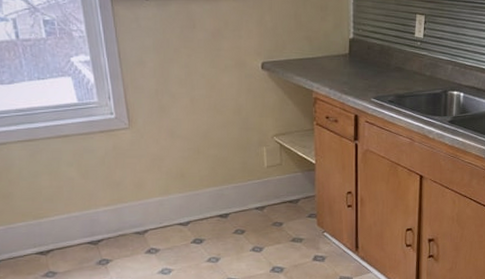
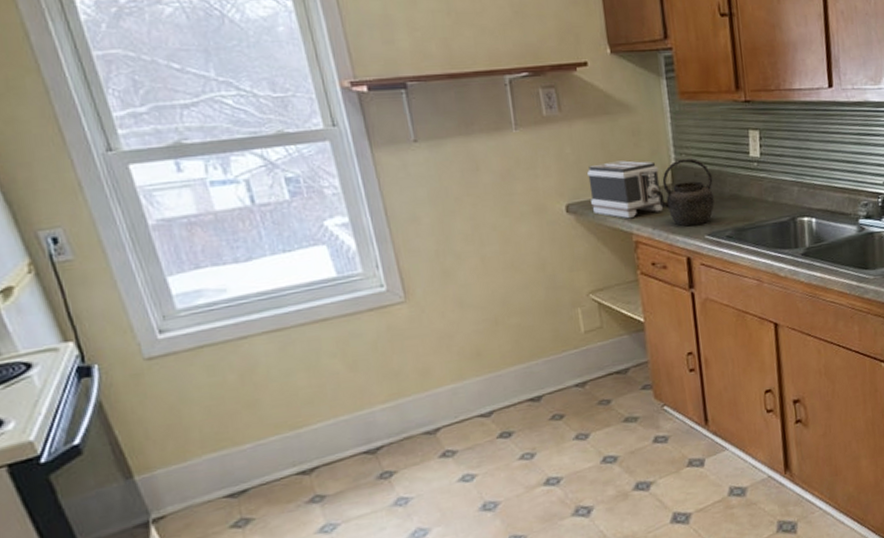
toaster: none [282,30,339,79] -> present [587,160,663,219]
kettle: none [331,34,383,90] -> present [650,158,715,226]

